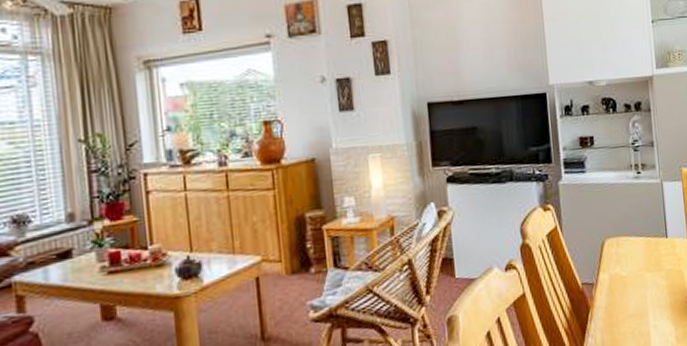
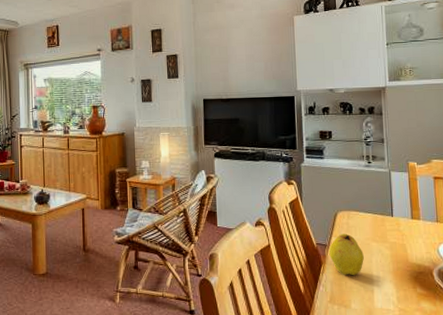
fruit: none [596,265,638,319] -> present [329,233,364,276]

